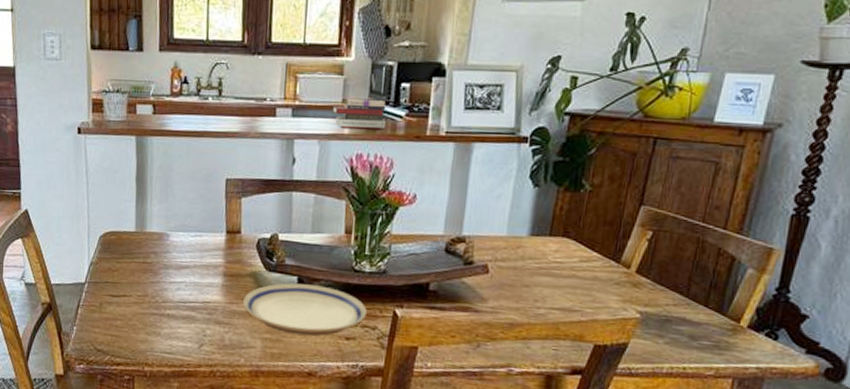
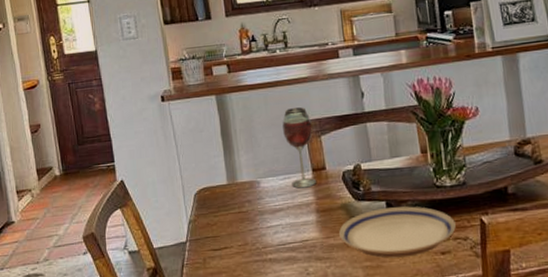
wineglass: none [202,163,234,249] -> present [282,107,316,188]
books: present [333,98,387,131] -> none [389,28,439,60]

